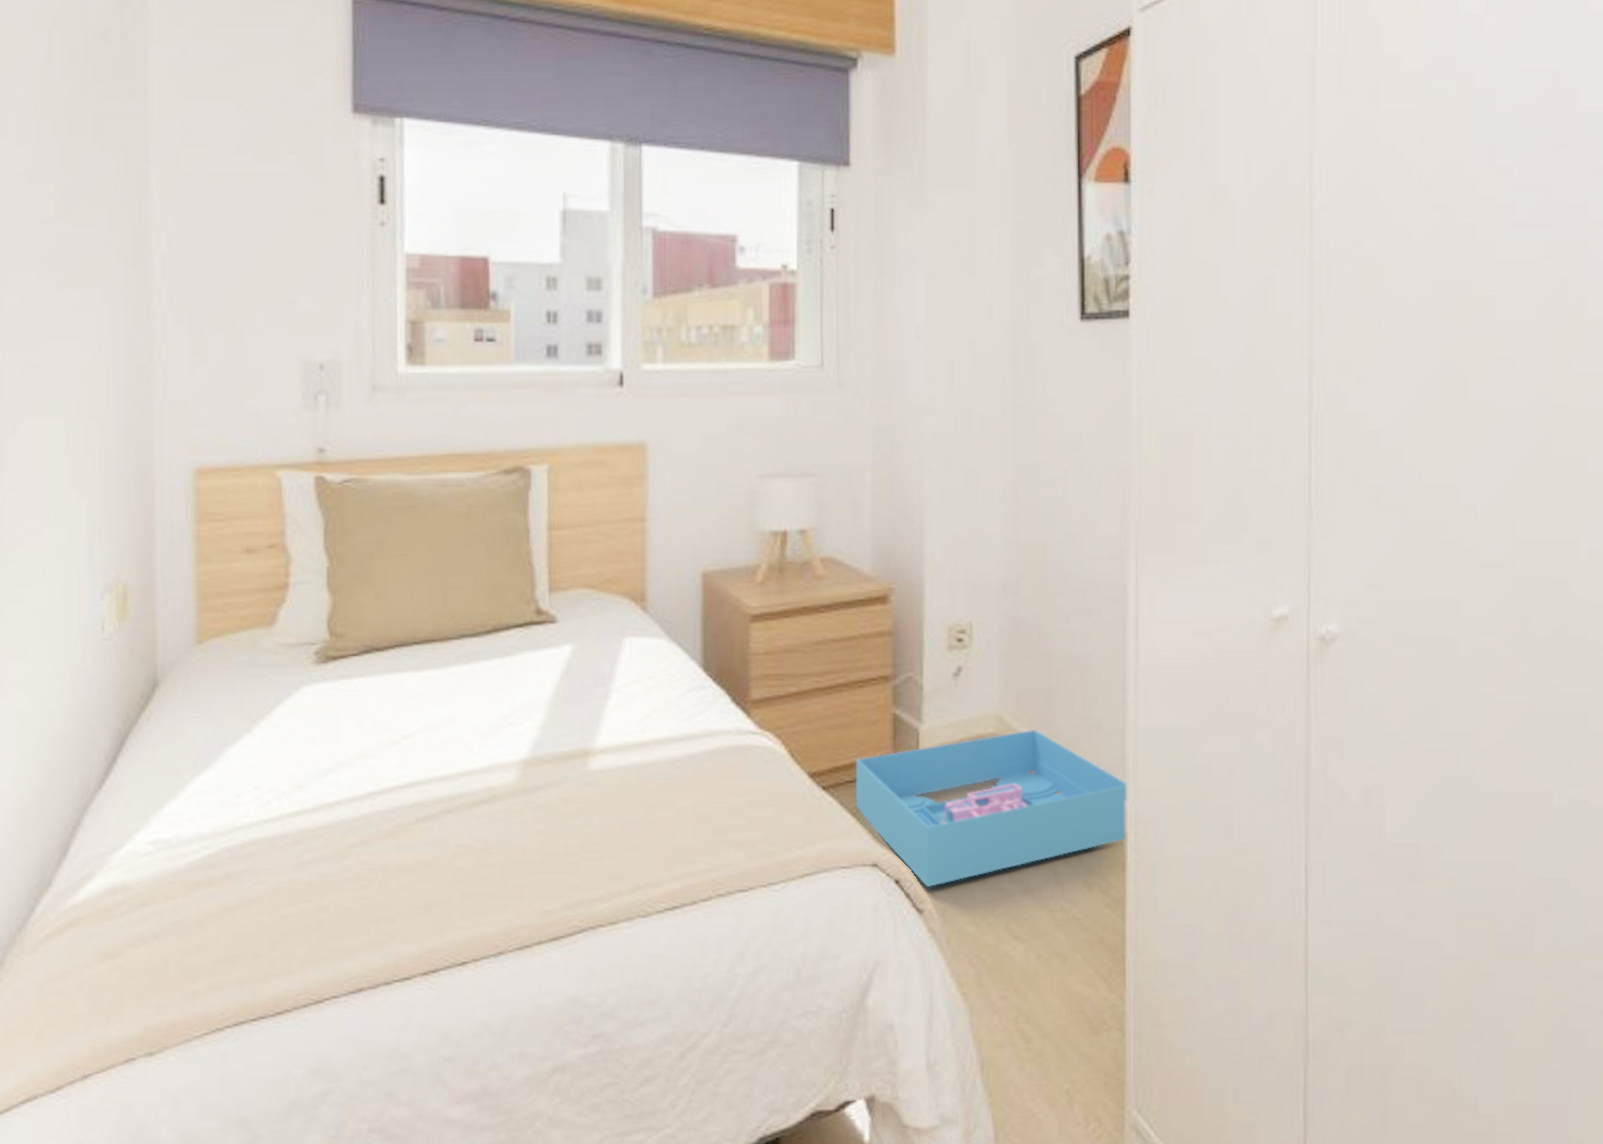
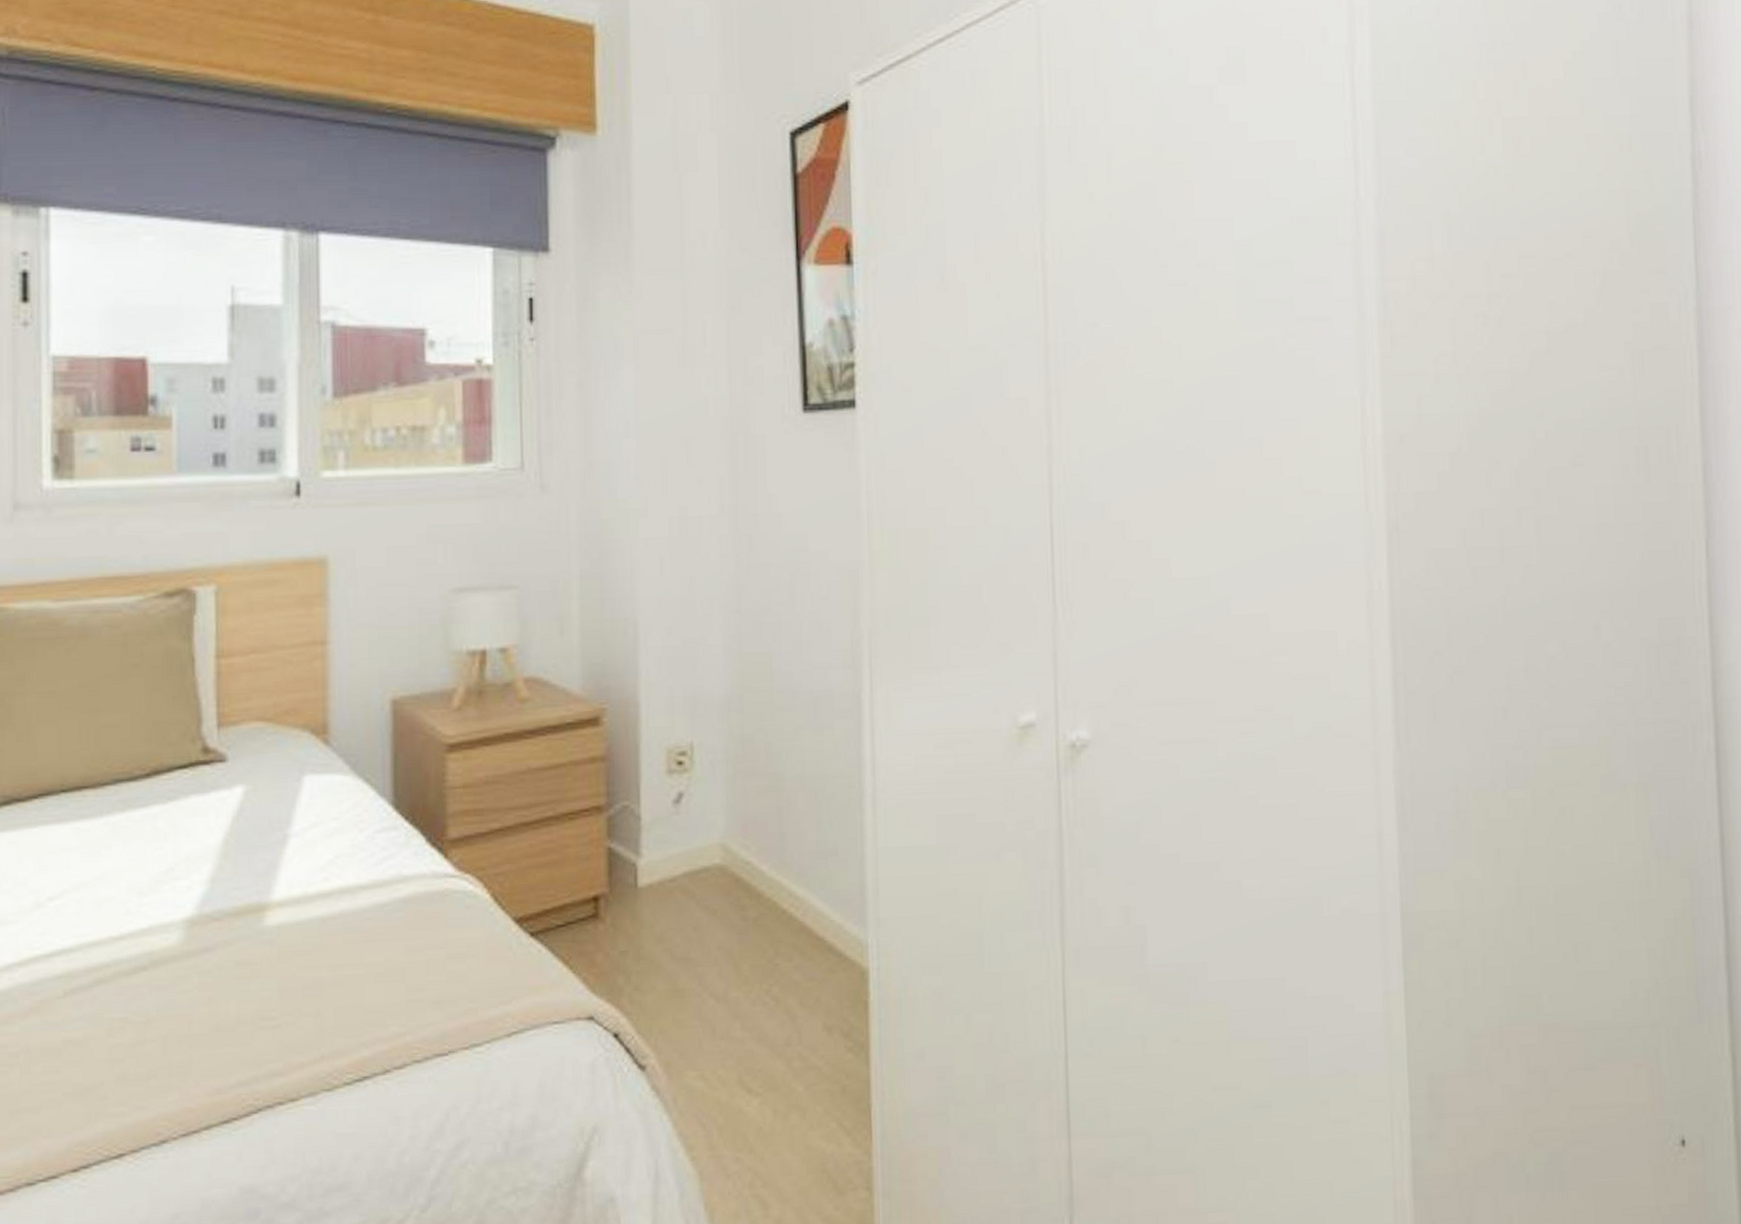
storage bin: present [855,729,1128,887] -> none [567,858,869,1040]

